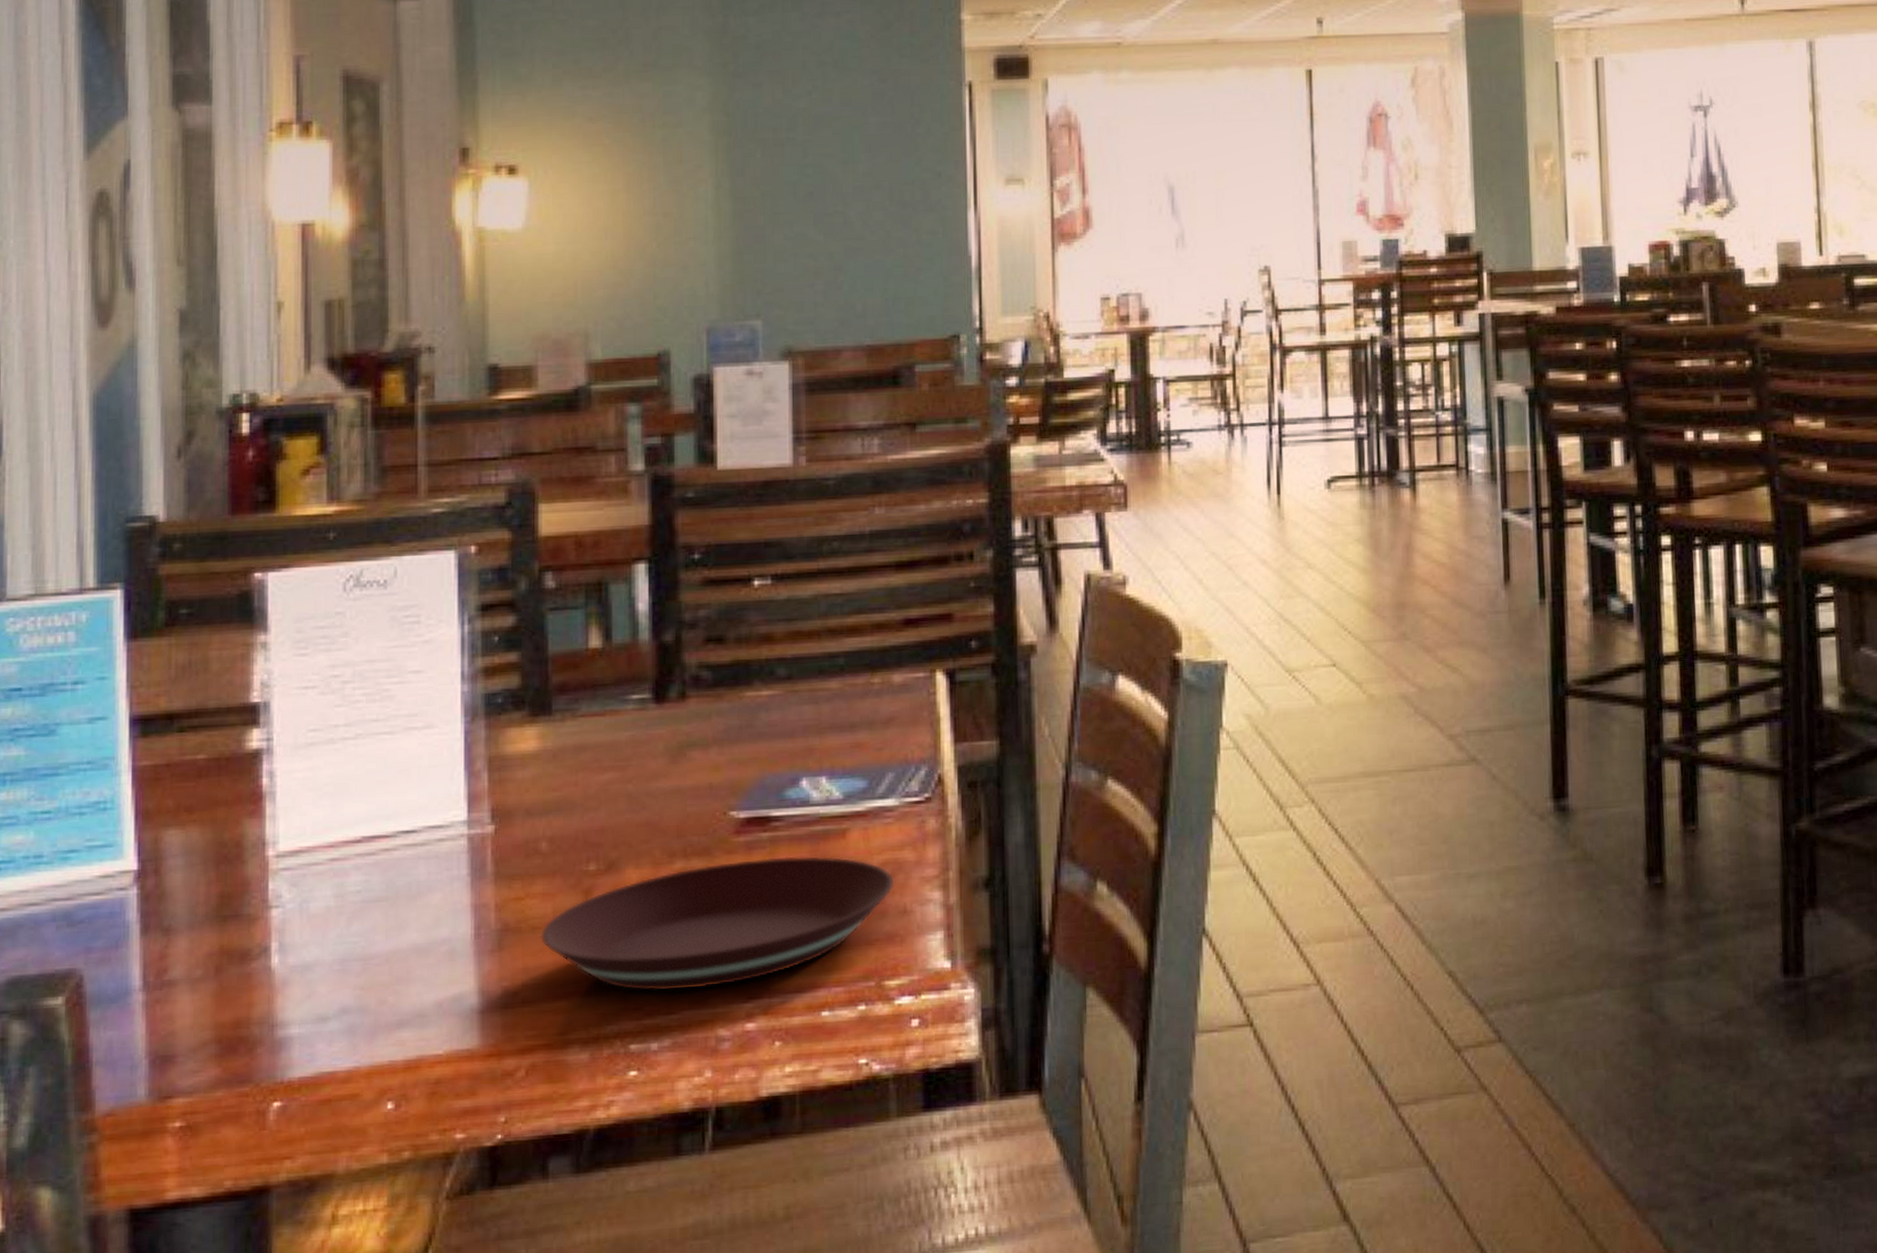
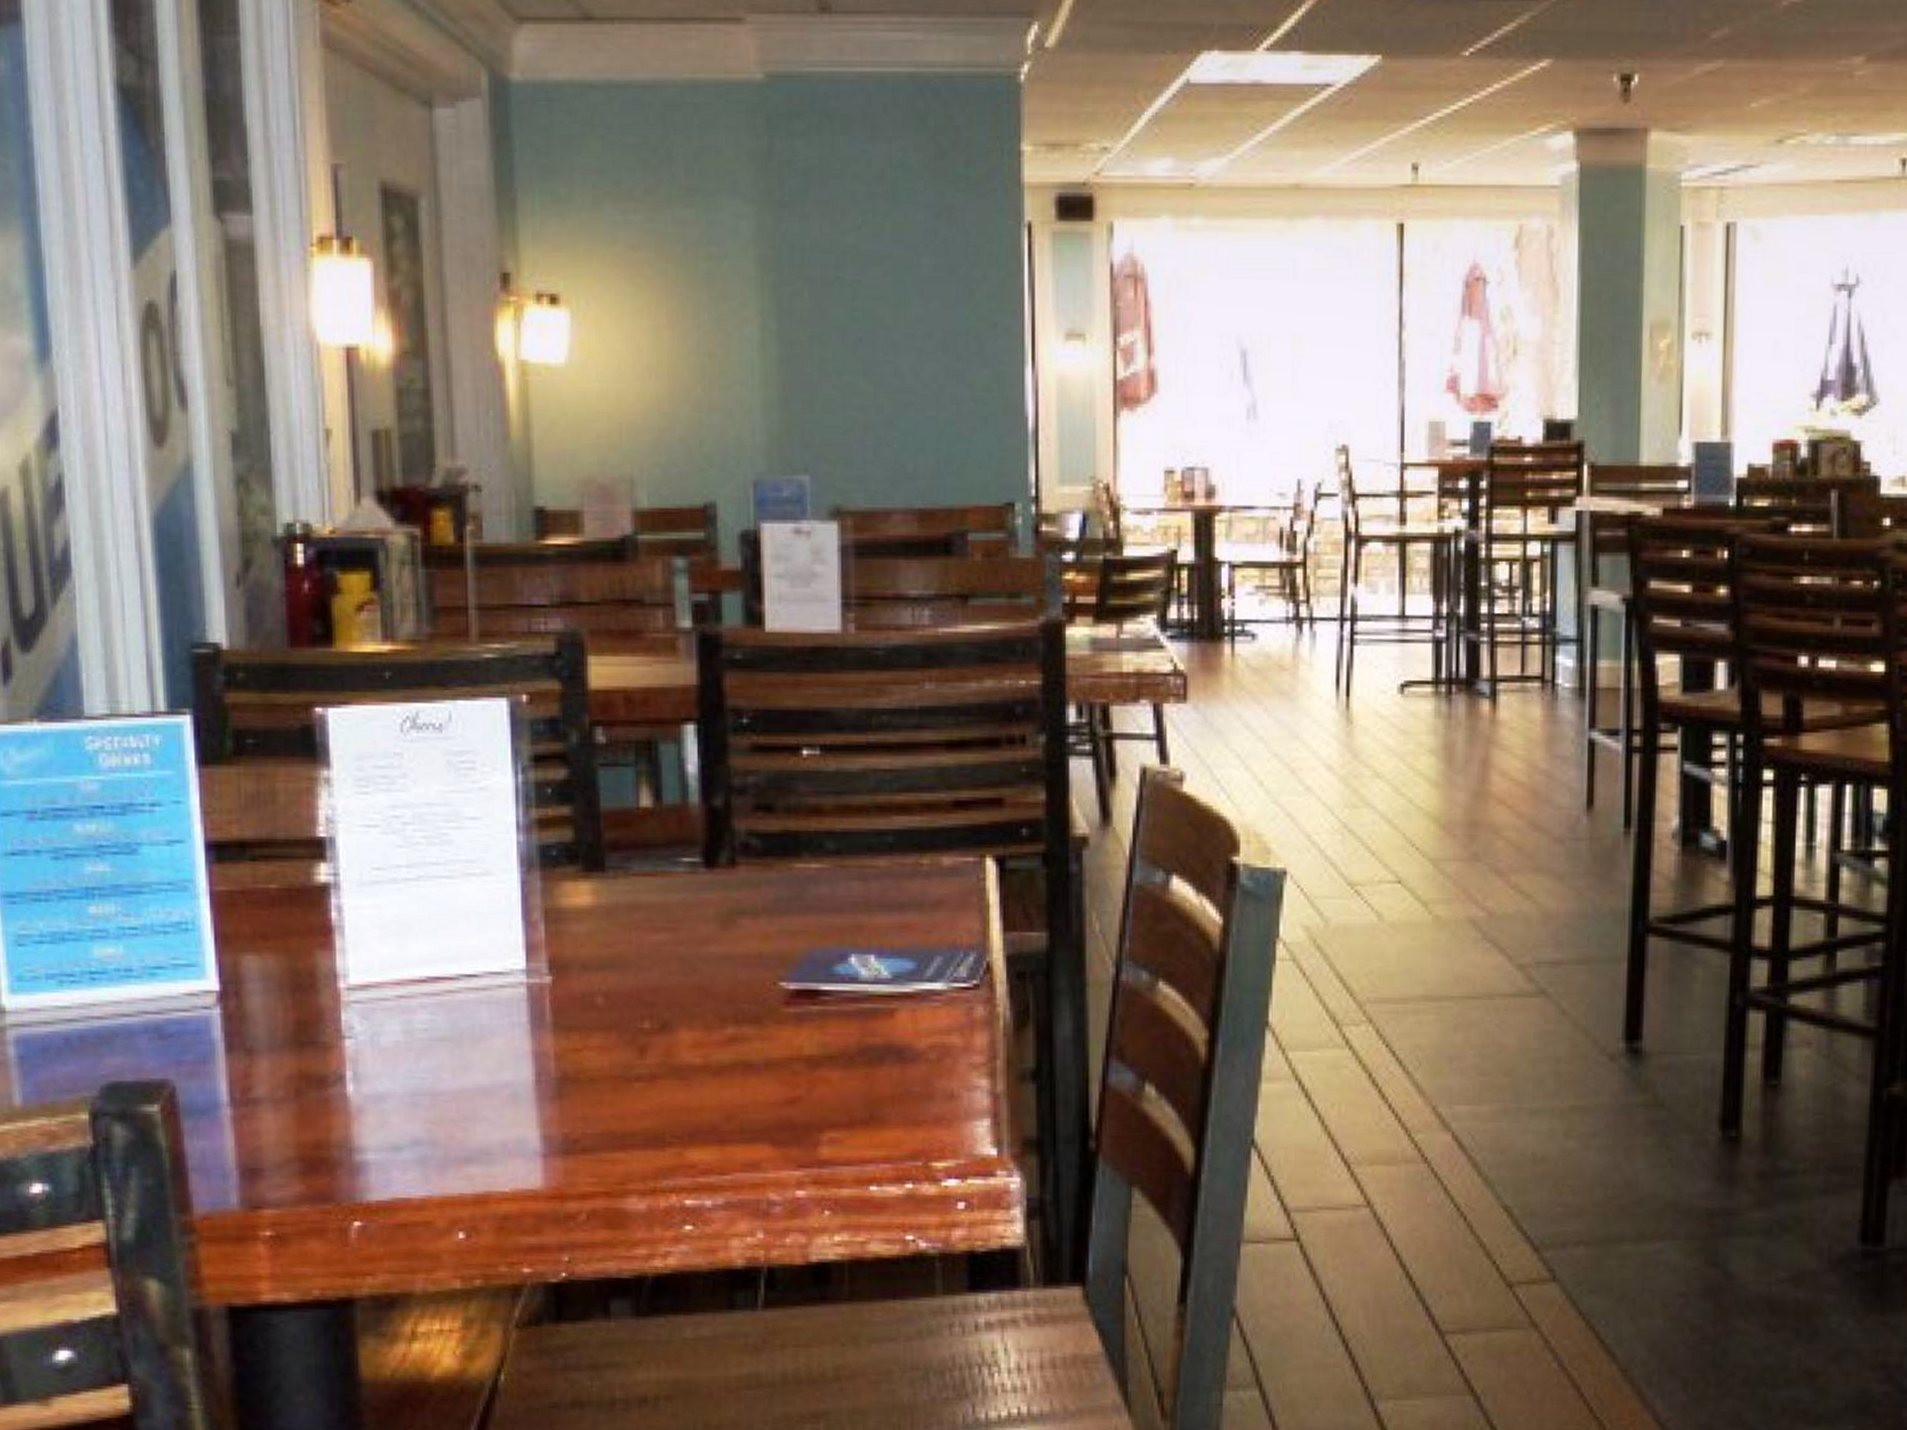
plate: present [541,856,894,992] -> none [599,1031,942,1153]

